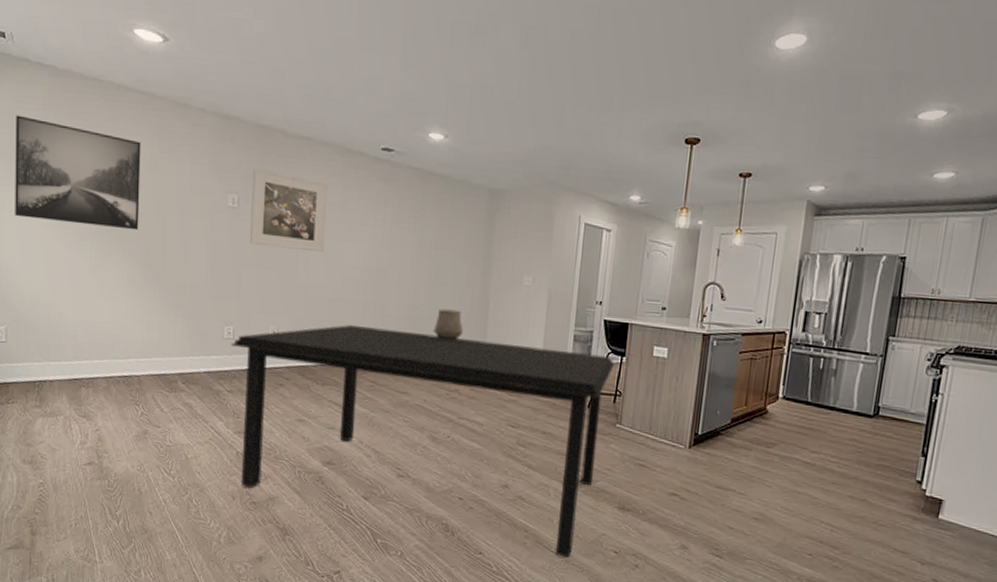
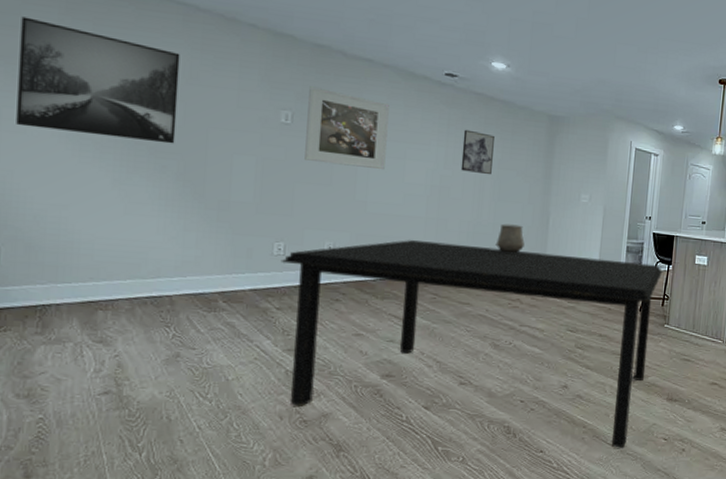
wall art: none [397,207,432,257] -> present [460,129,494,175]

